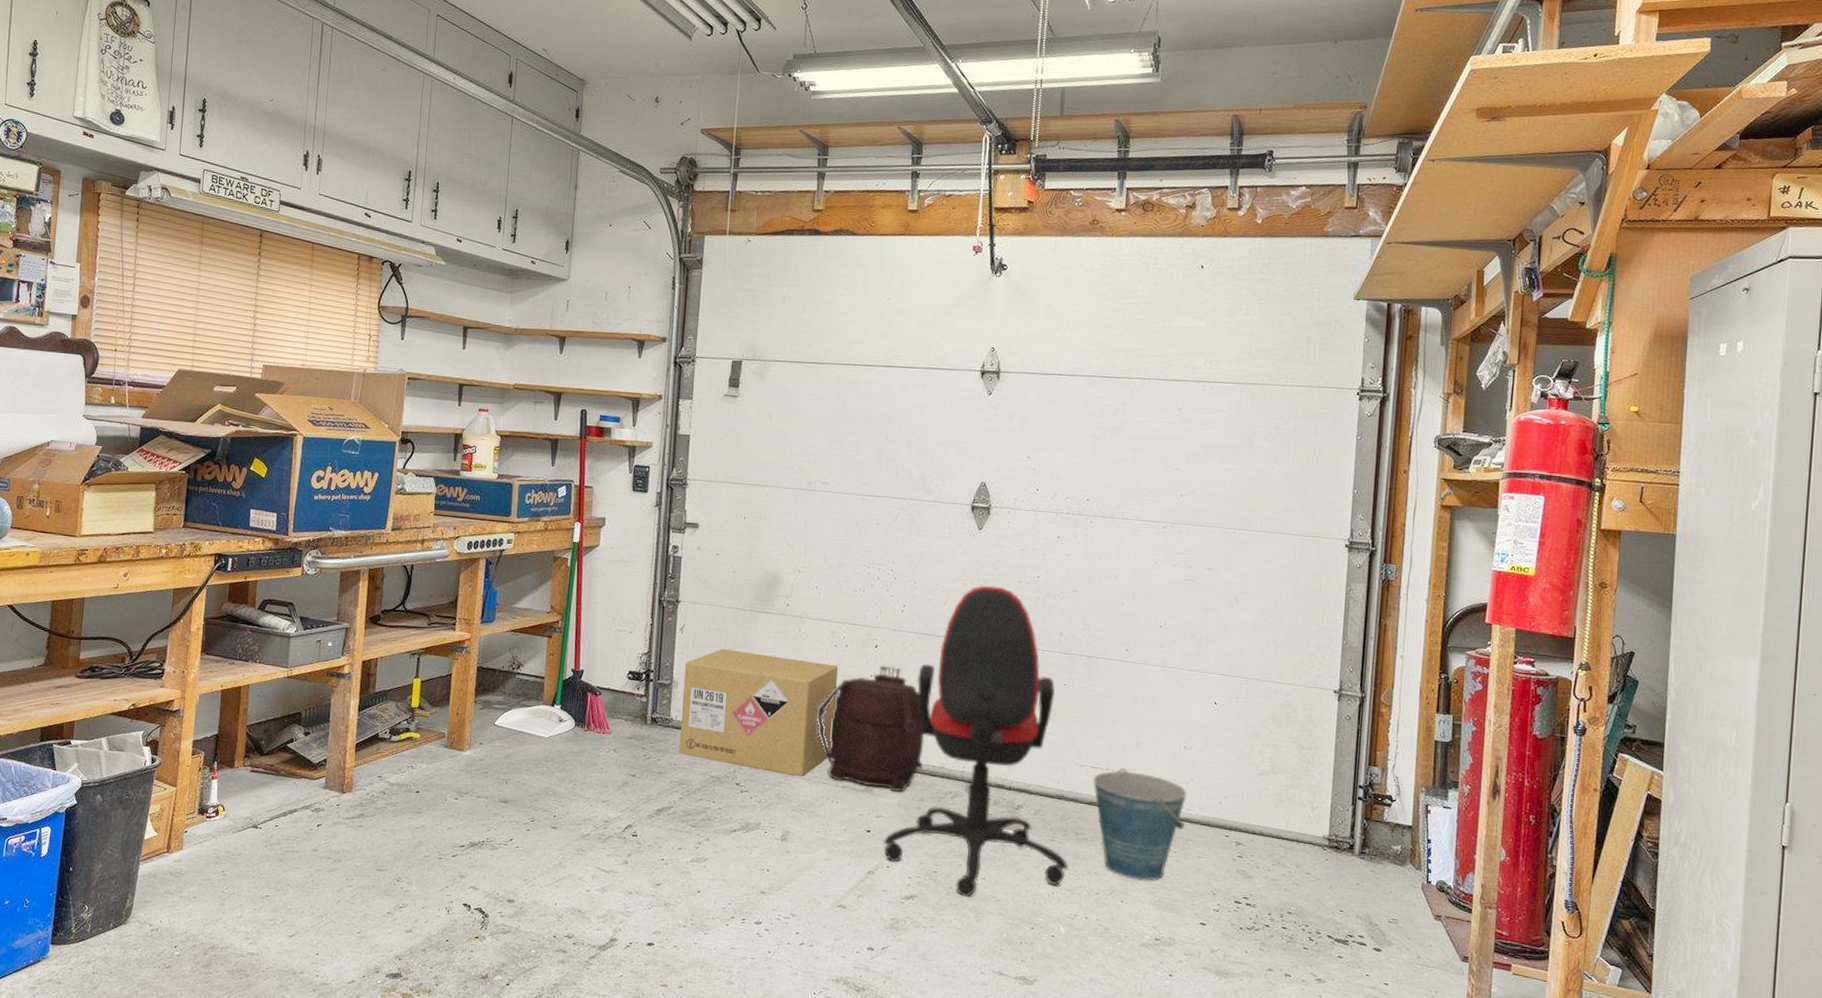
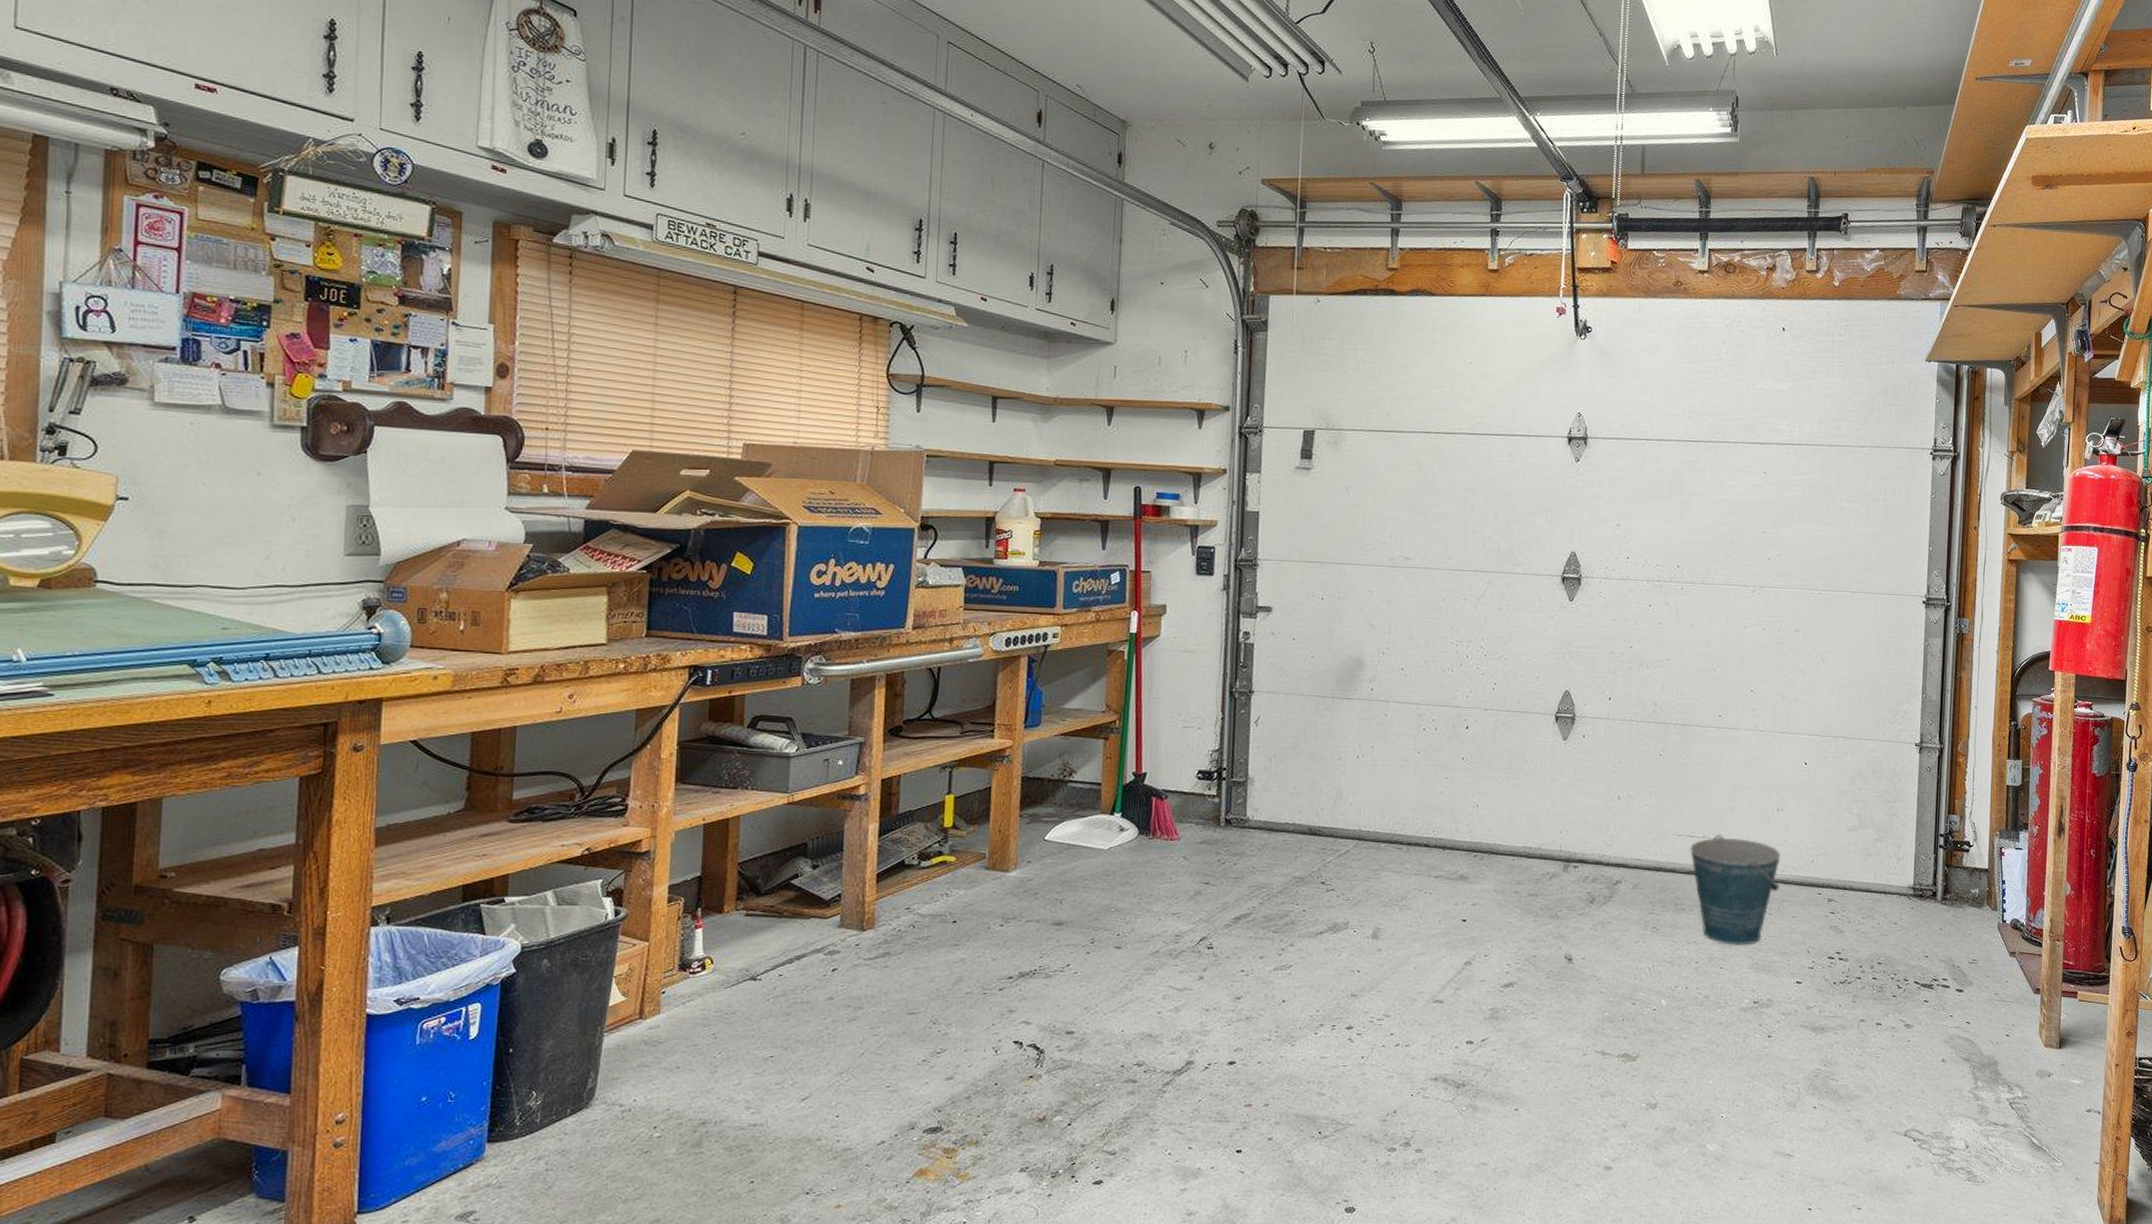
cardboard box: present [679,648,838,777] -> none [1257,739,1427,870]
backpack: present [816,665,925,792] -> none [1406,746,1520,877]
office chair: present [883,585,1068,897] -> none [1480,658,1668,978]

